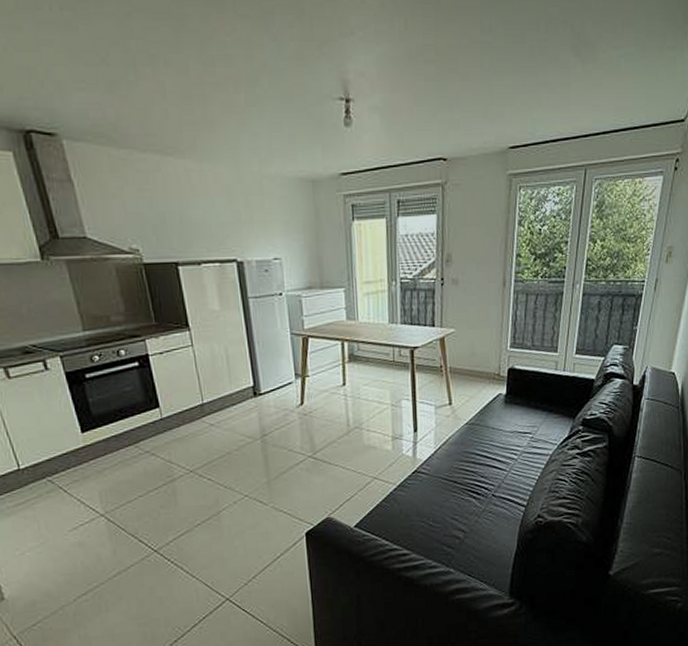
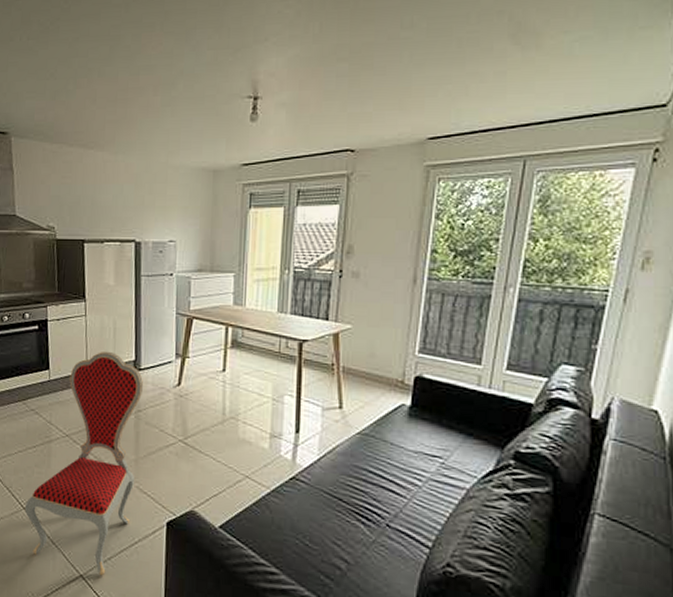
dining chair: none [155,380,269,595] -> present [24,351,143,576]

